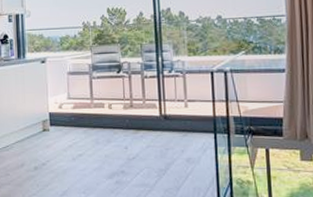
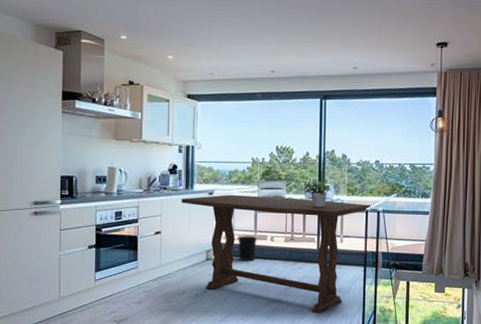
dining table: none [14,61,217,187] -> present [181,194,371,314]
wastebasket: none [74,104,94,132] -> present [238,236,257,262]
potted plant: none [139,39,169,70] -> present [303,179,330,207]

